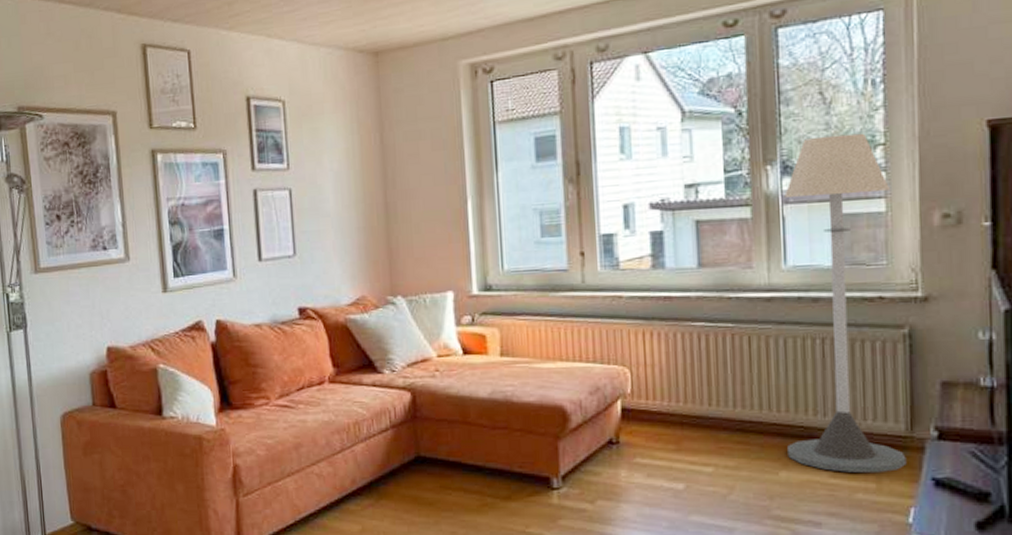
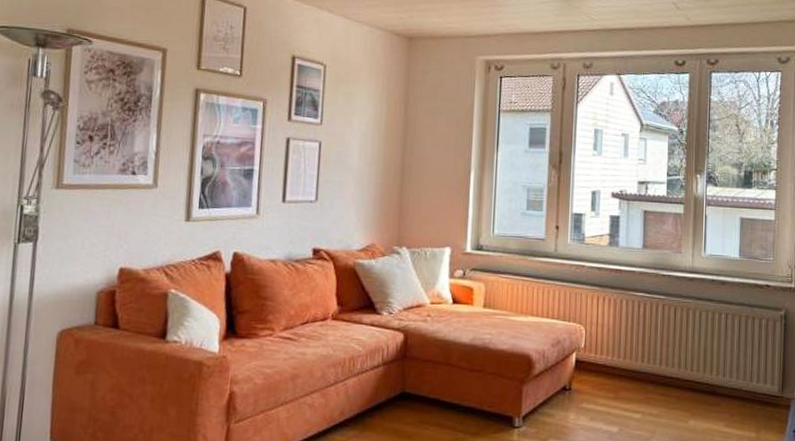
floor lamp: present [784,133,907,474] -> none [696,157,778,425]

